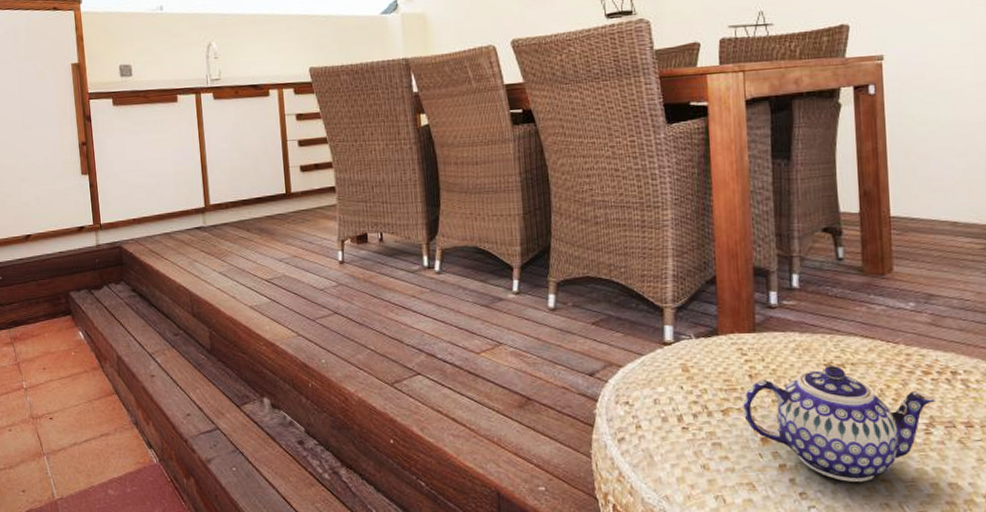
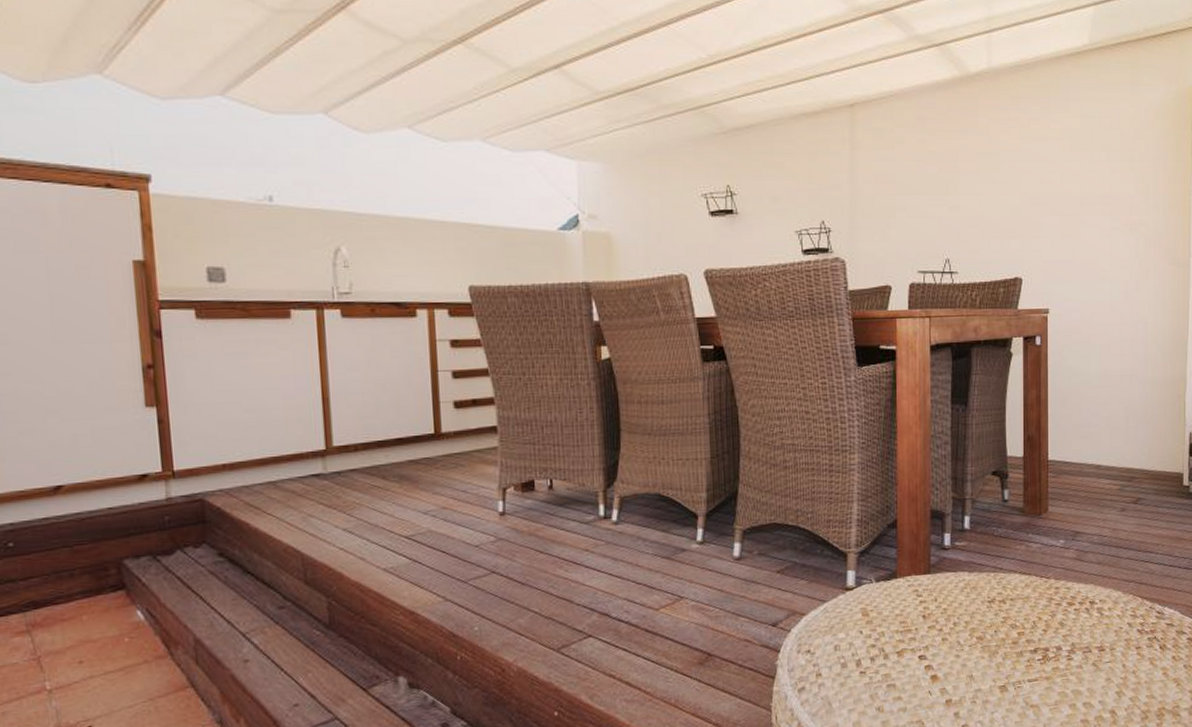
teapot: present [743,365,936,482] -> none [917,601,1077,711]

